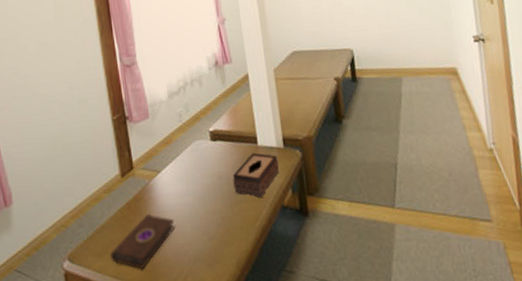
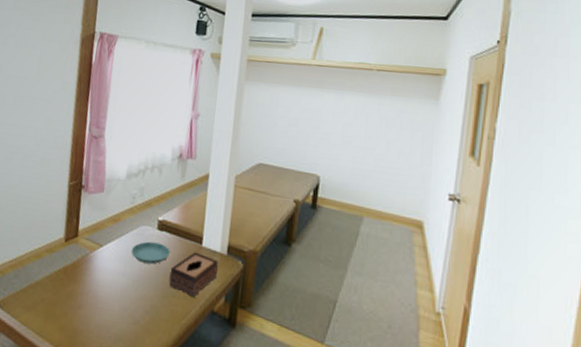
book: present [110,213,174,269] -> none [37,282,104,333]
saucer: none [189,153,228,177] -> present [131,241,170,264]

